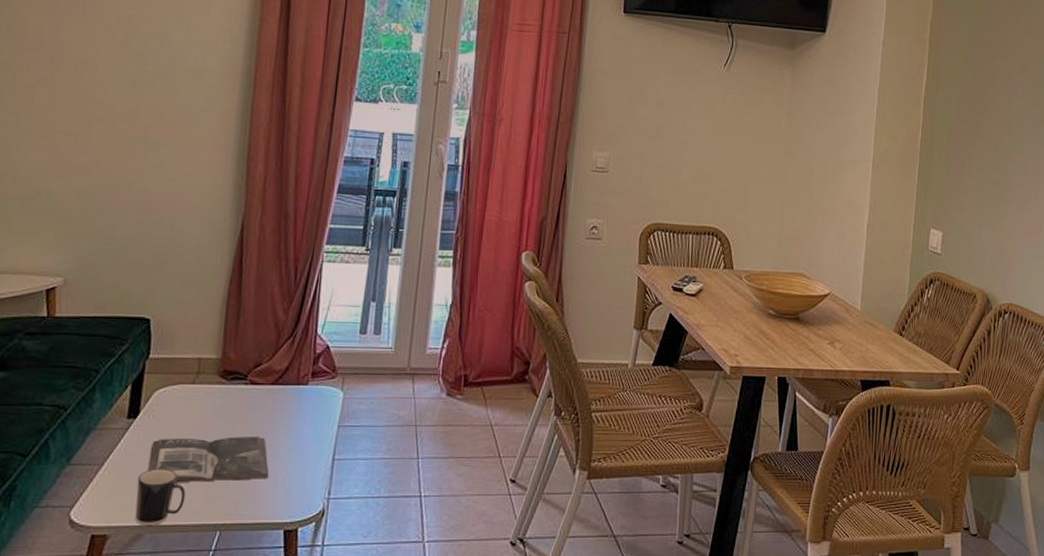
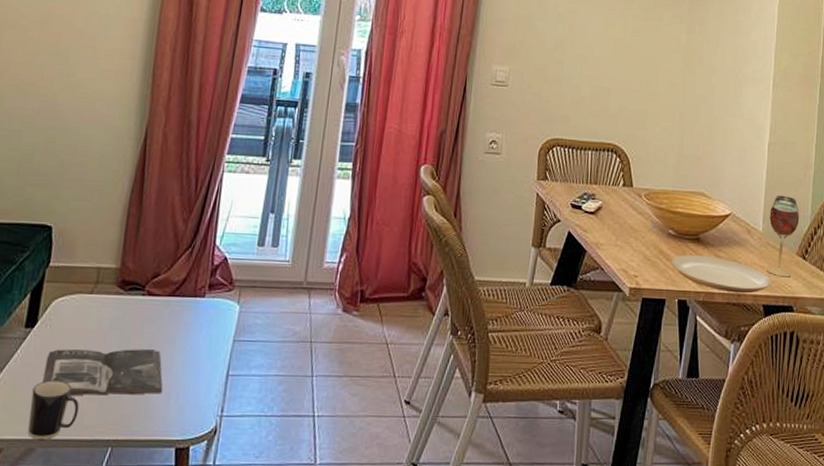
plate: none [771,333,869,370] -> present [671,254,772,294]
wineglass: none [864,274,897,353] -> present [766,195,800,278]

